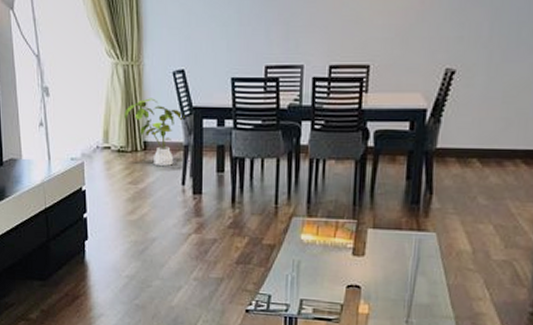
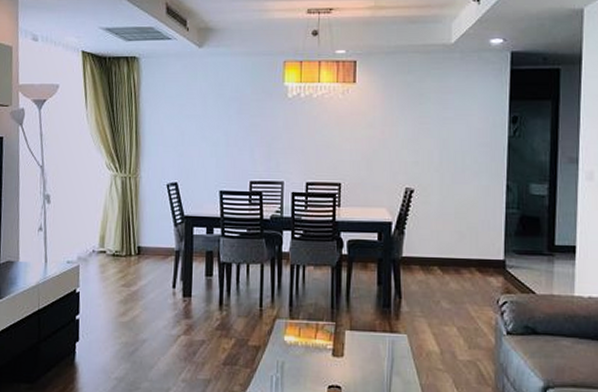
house plant: present [124,98,185,166] -> none [120,207,177,270]

